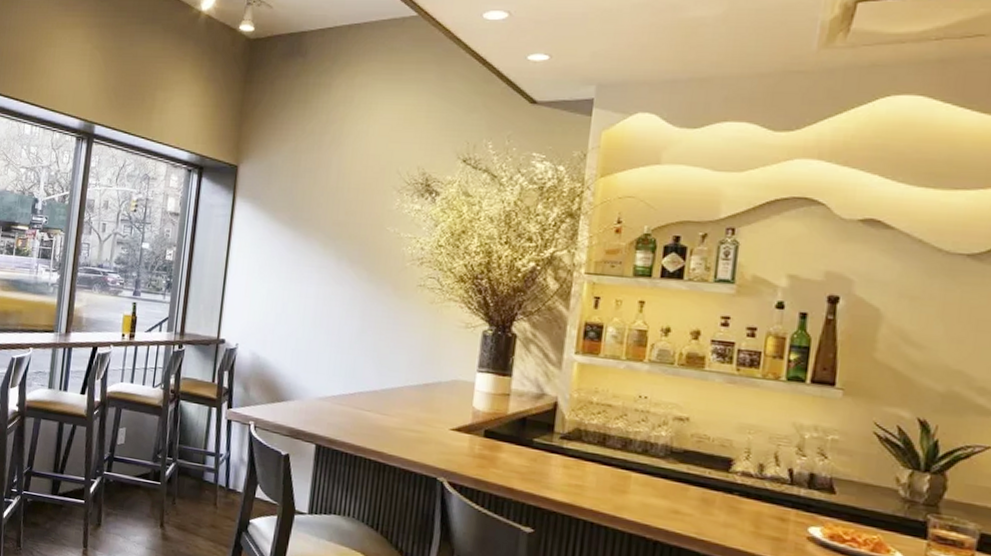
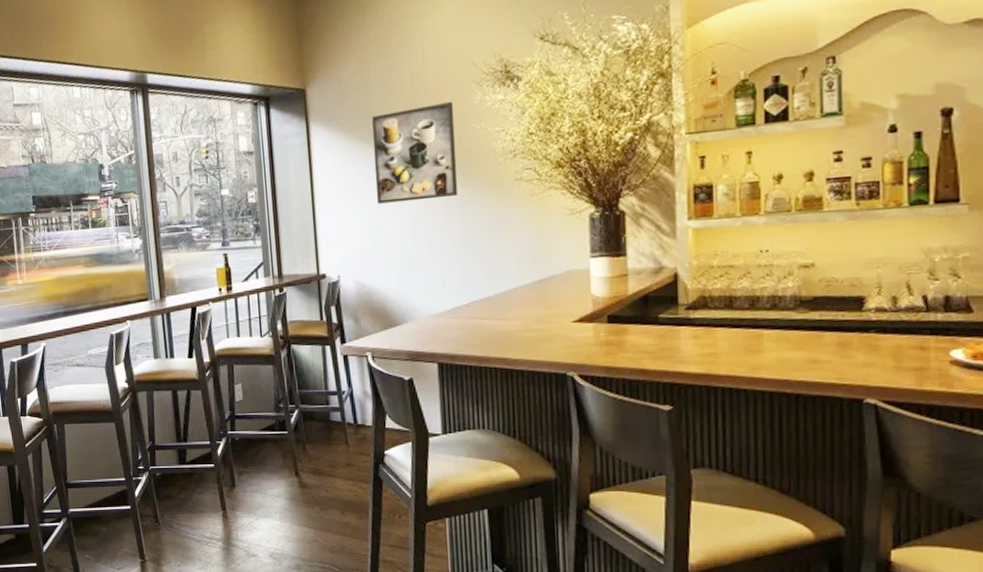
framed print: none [285,201,373,290] -> present [372,101,459,204]

